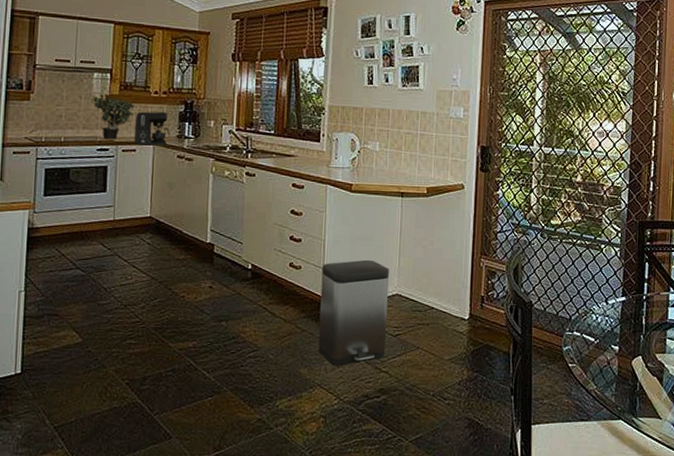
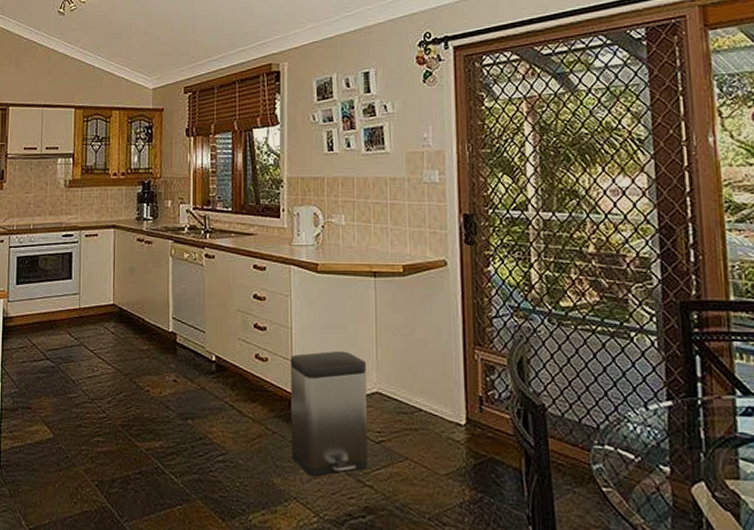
potted plant: present [90,95,134,140] -> none [55,179,95,225]
coffee maker: present [134,111,170,147] -> none [96,193,129,231]

